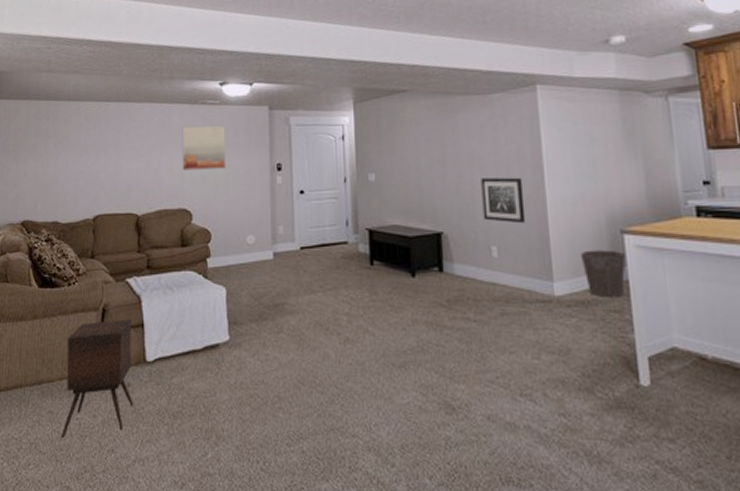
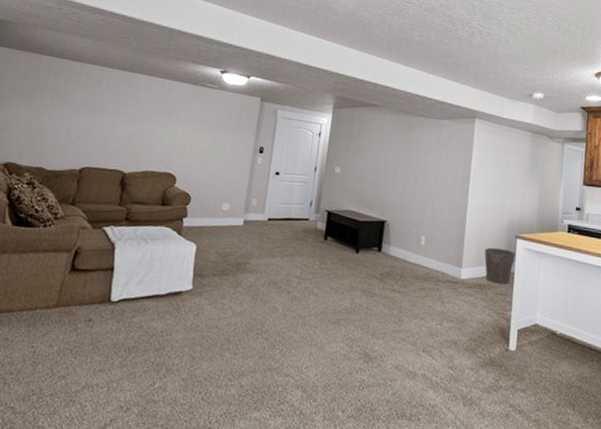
side table: present [61,319,133,438] -> none [12,262,102,363]
wall art: present [182,126,226,170] -> none [173,102,219,144]
wall art: present [481,177,526,224] -> none [419,183,452,222]

